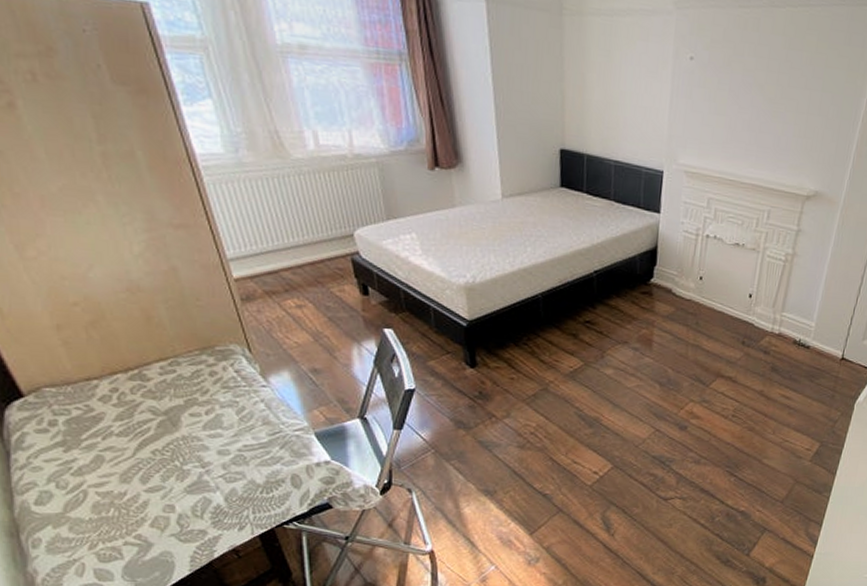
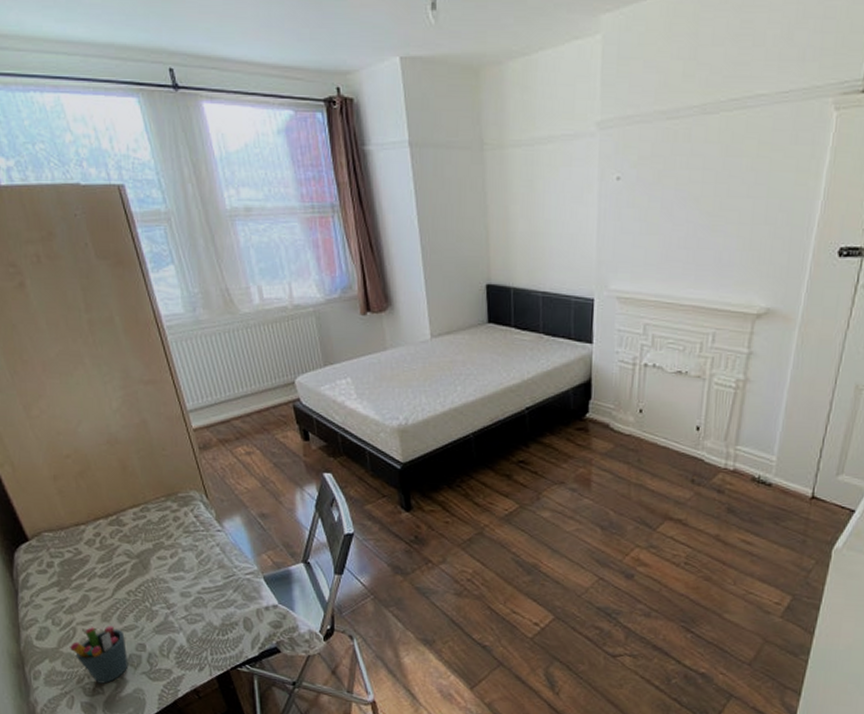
pen holder: none [79,487,154,548] -> present [70,626,129,684]

